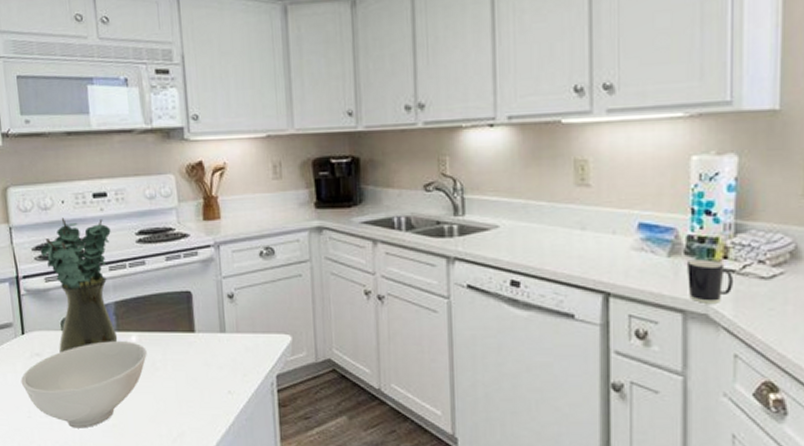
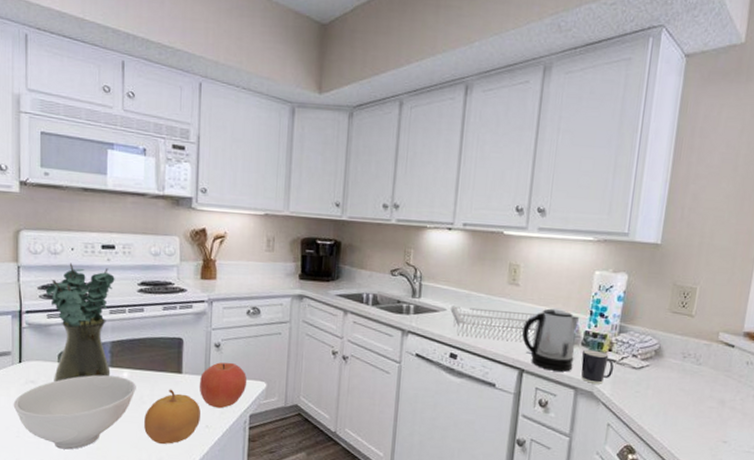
fruit: none [159,351,221,417] -> present [144,389,200,445]
fruit: none [215,314,270,370] -> present [199,362,247,409]
dish rack: none [504,219,623,259] -> present [450,305,539,343]
kettle: none [601,211,678,291] -> present [521,308,580,372]

